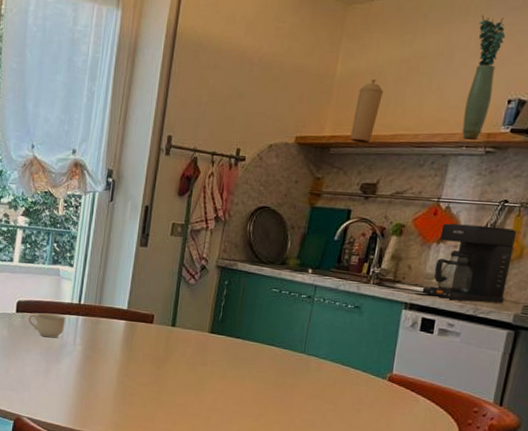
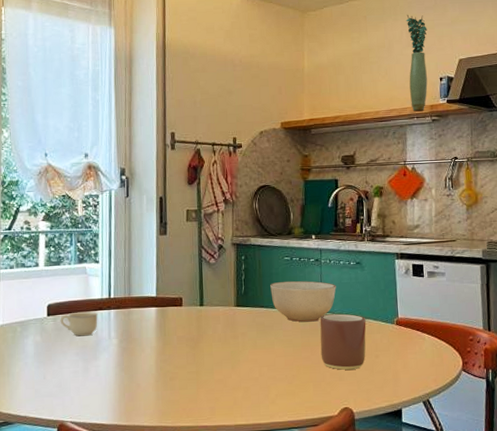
bowl: none [250,314,326,363] -> present [270,280,336,322]
mug: none [294,357,354,420] -> present [320,313,366,370]
canister: present [350,79,383,144] -> none [325,70,345,123]
coffee maker: present [421,223,517,304] -> none [407,179,472,246]

